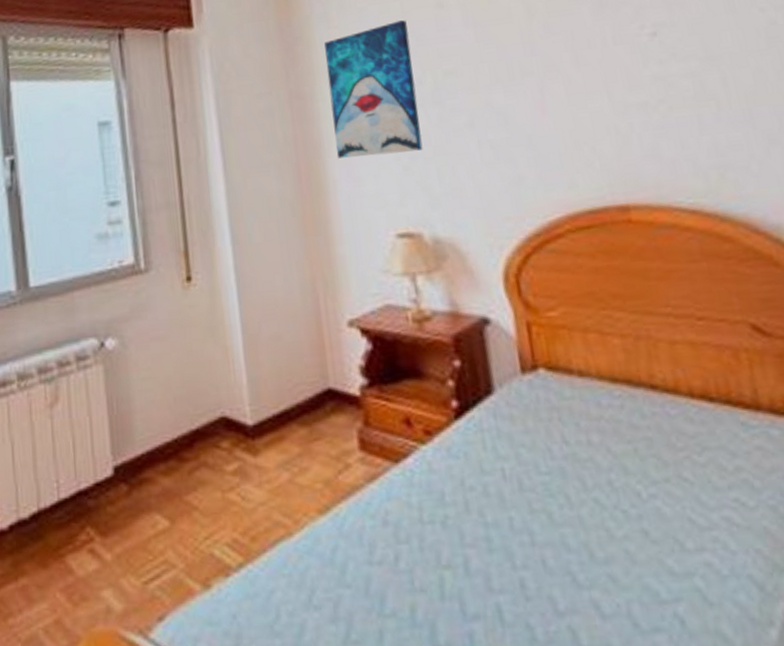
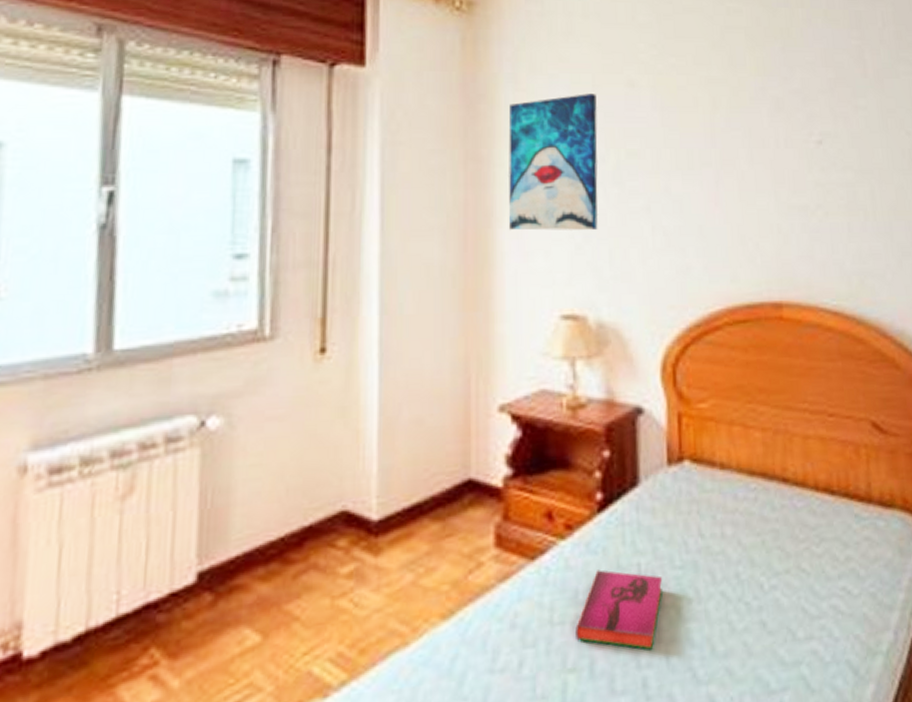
hardback book: none [446,473,531,552] -> present [575,569,663,650]

